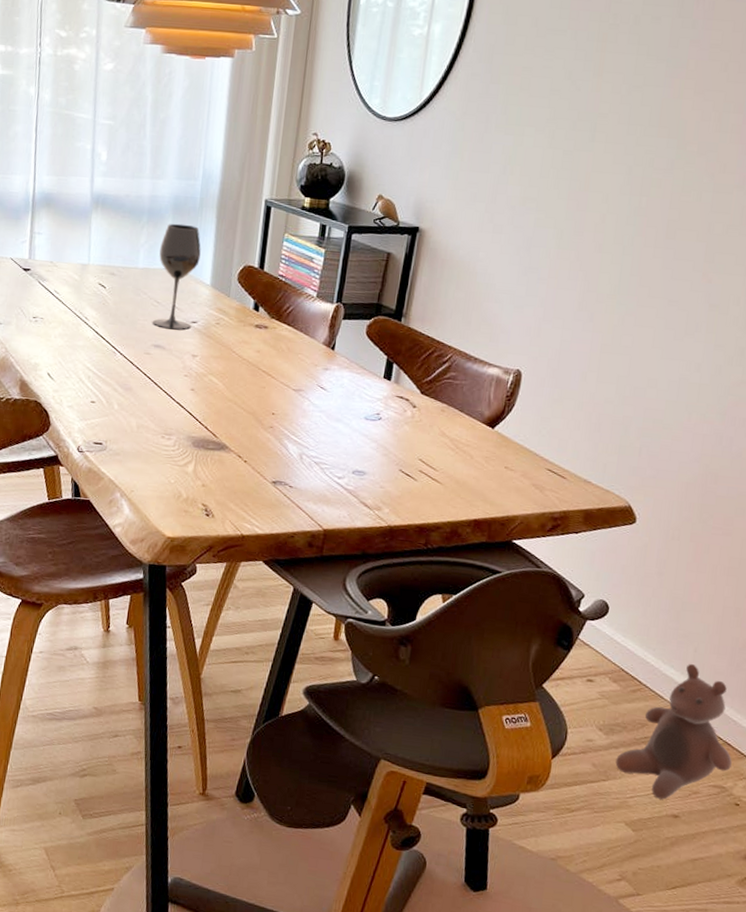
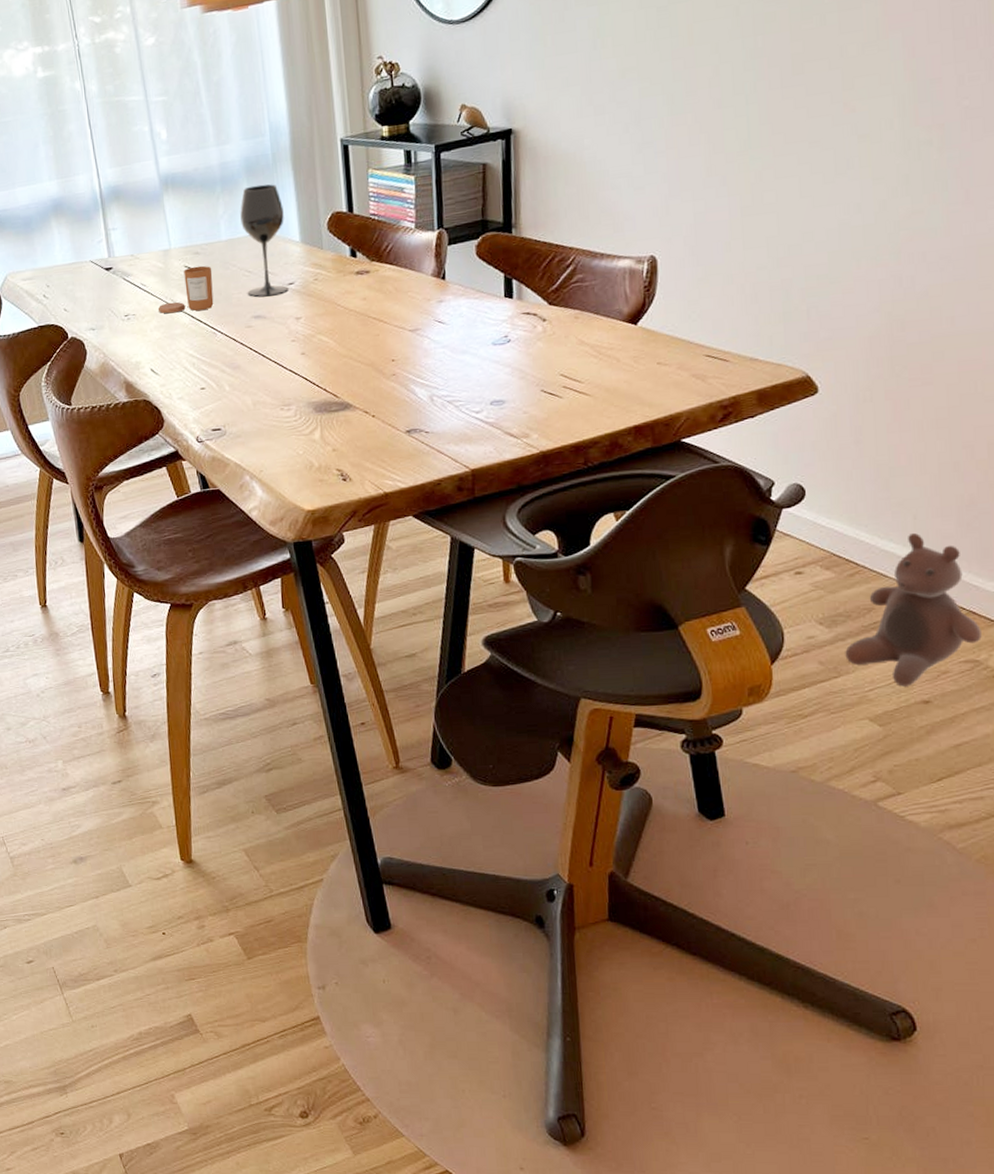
candle: none [65,285,124,329] -> present [157,265,214,314]

